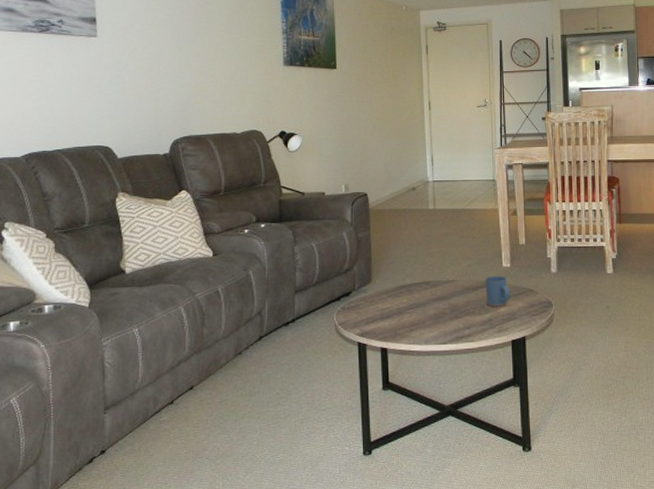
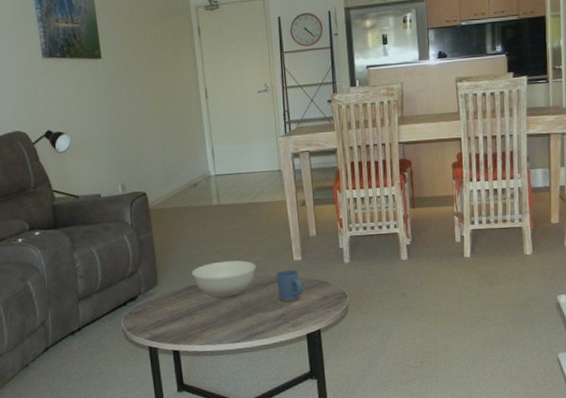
bowl: none [404,263,466,299] -> present [191,260,256,298]

